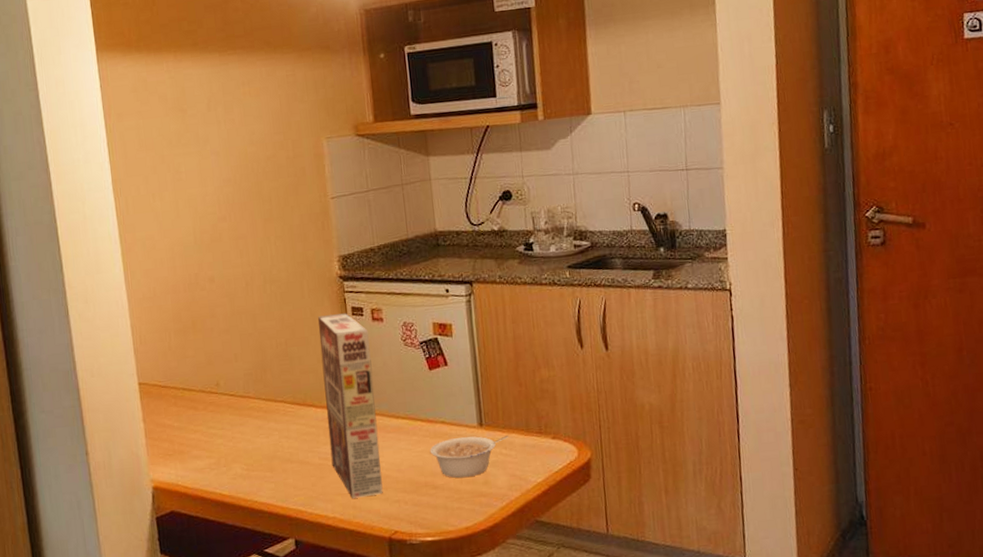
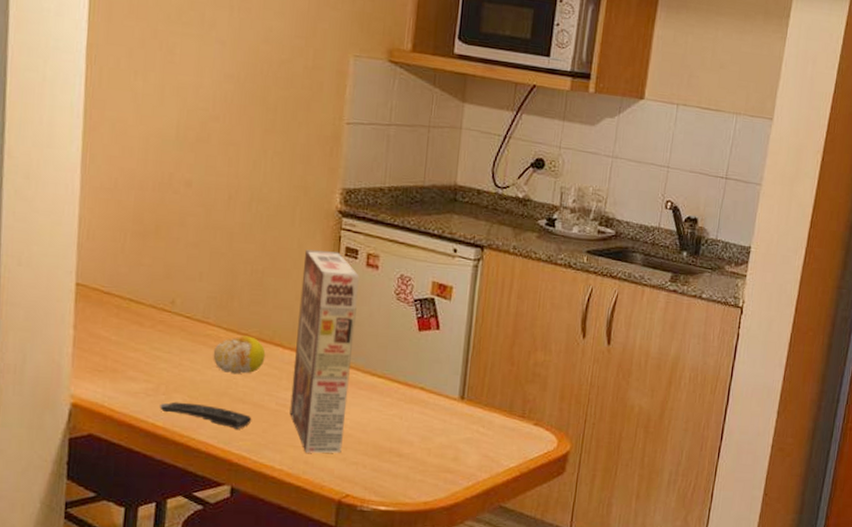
remote control: none [223,469,302,487] -> present [160,401,252,429]
fruit: none [258,402,302,438] -> present [213,336,266,374]
legume: present [429,435,509,478] -> none [401,407,490,451]

